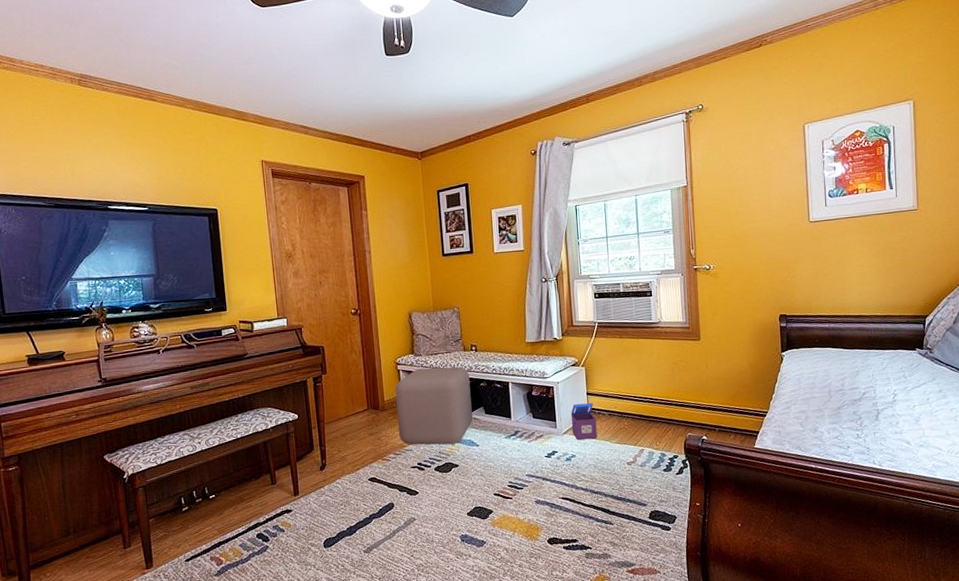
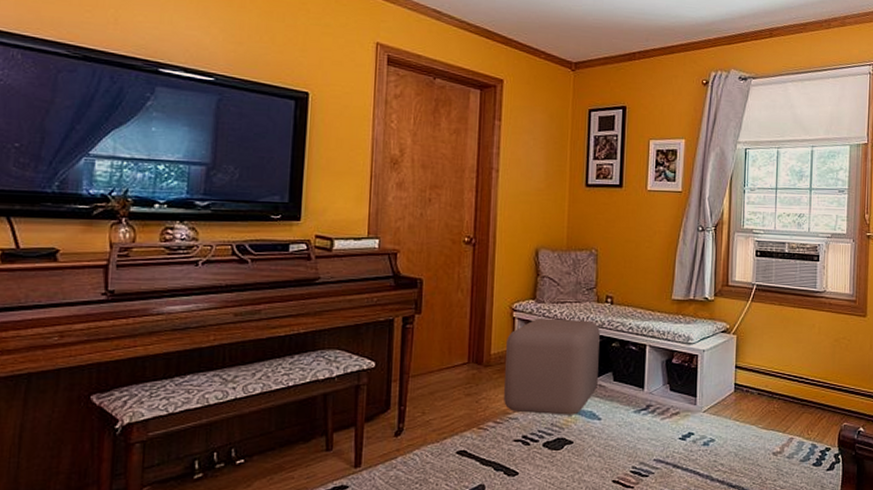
toy box: present [556,402,597,440] -> none [694,378,743,422]

